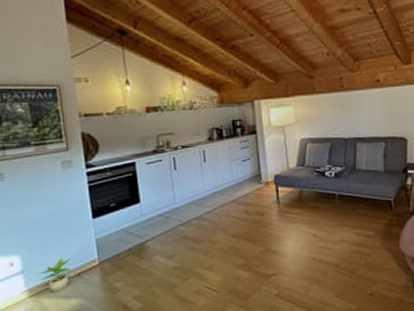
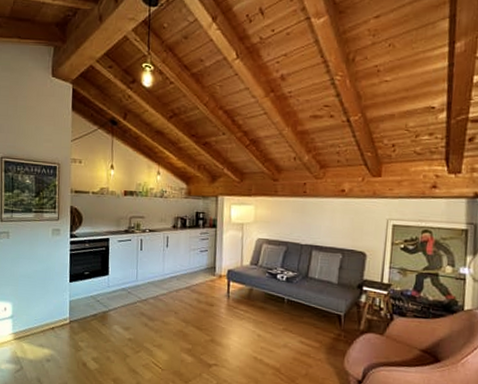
potted plant: present [40,258,72,293] -> none [24,311,48,340]

